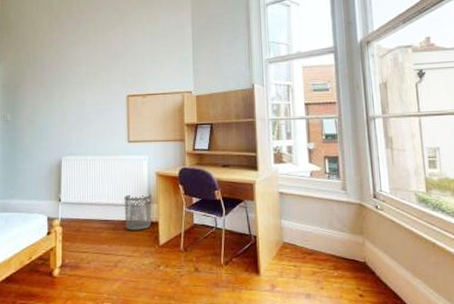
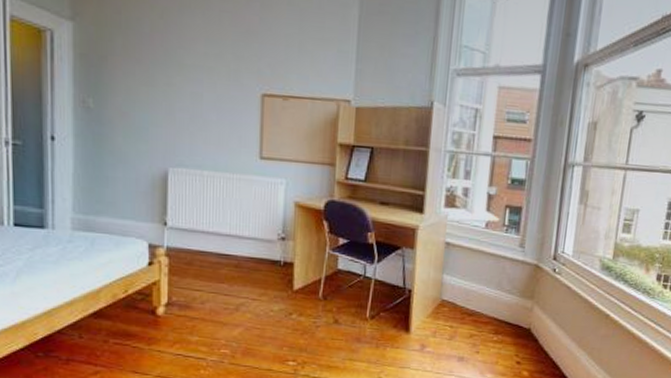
waste bin: present [124,194,152,230] -> none [251,226,288,271]

